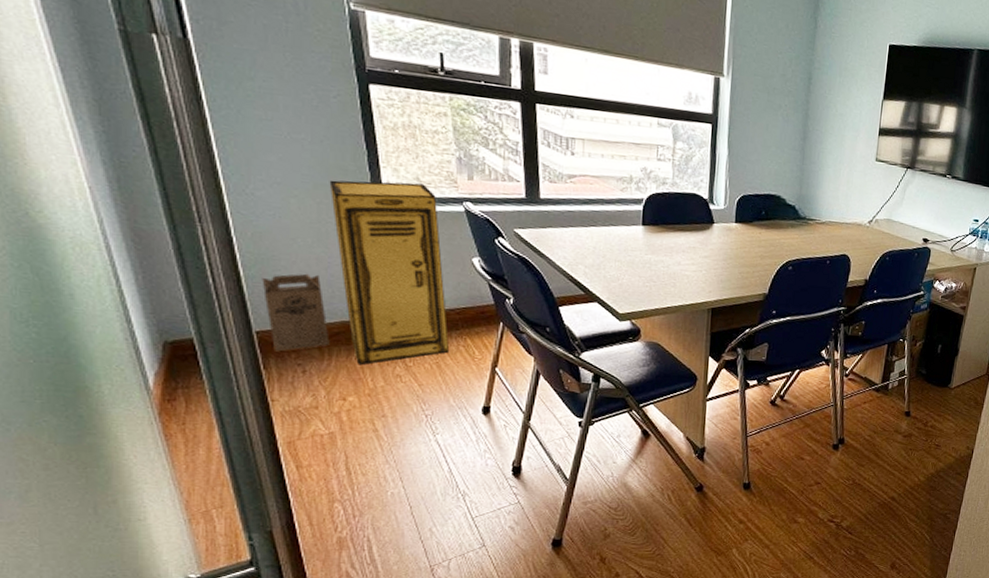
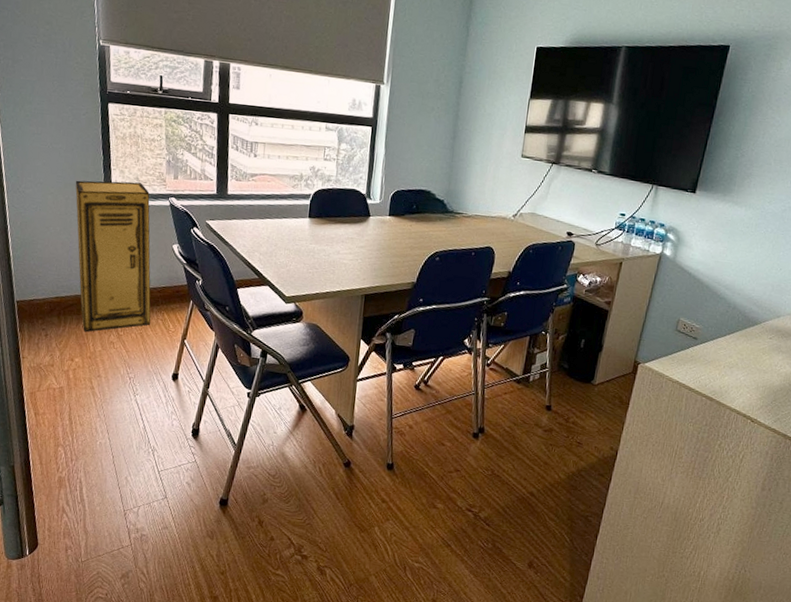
cardboard box: present [262,273,330,352] -> none [24,255,66,318]

